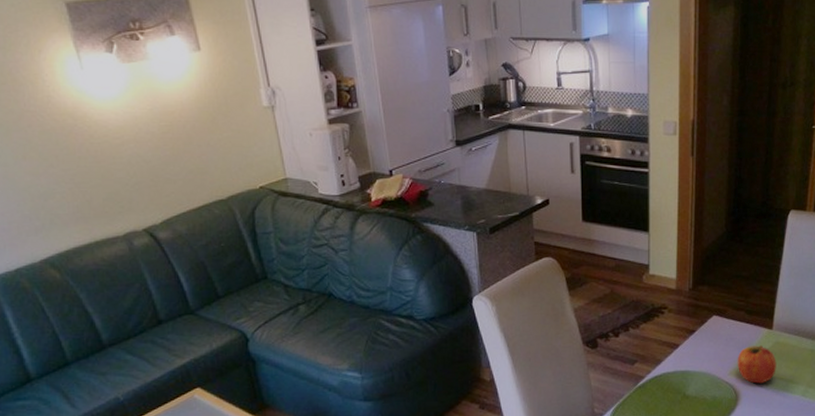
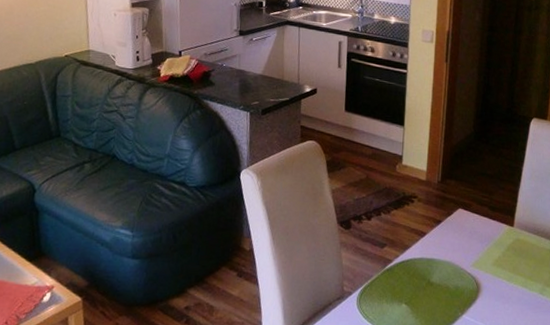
fruit: present [737,344,777,384] -> none [479,240,517,278]

